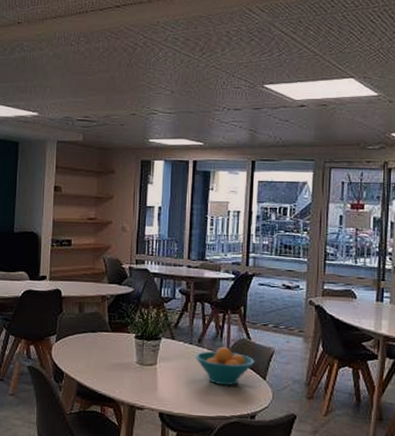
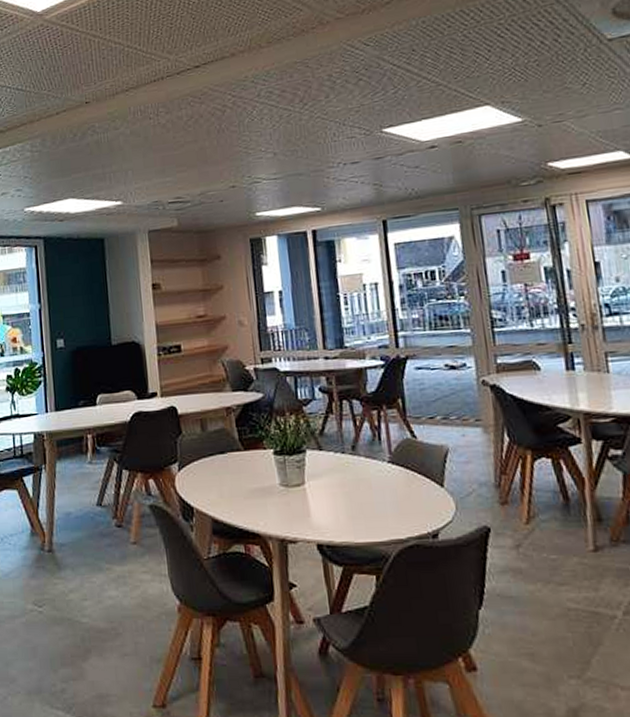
fruit bowl: present [195,346,255,385] -> none [350,451,427,500]

